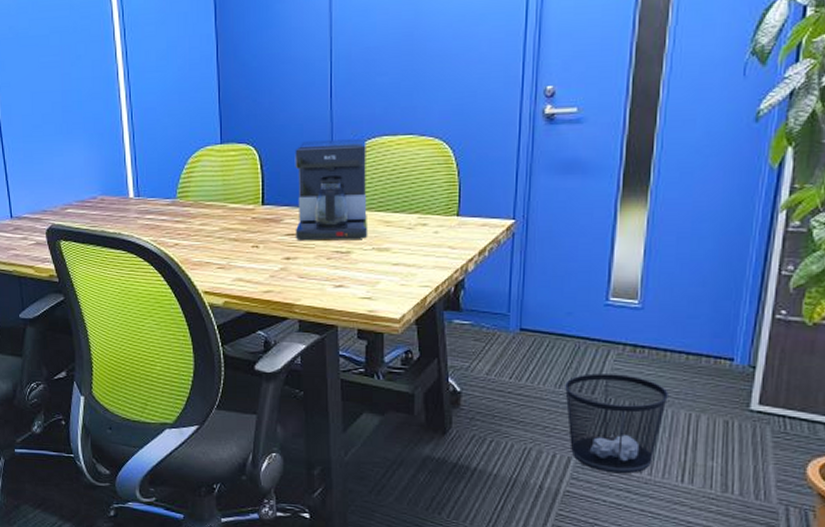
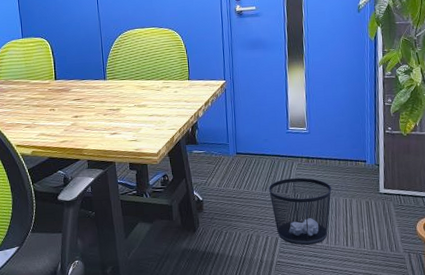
coffee maker: present [295,139,367,240] -> none [75,31,130,103]

